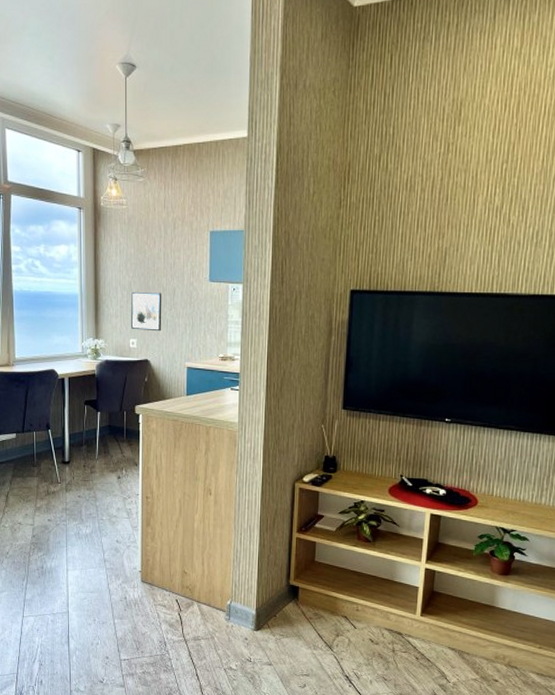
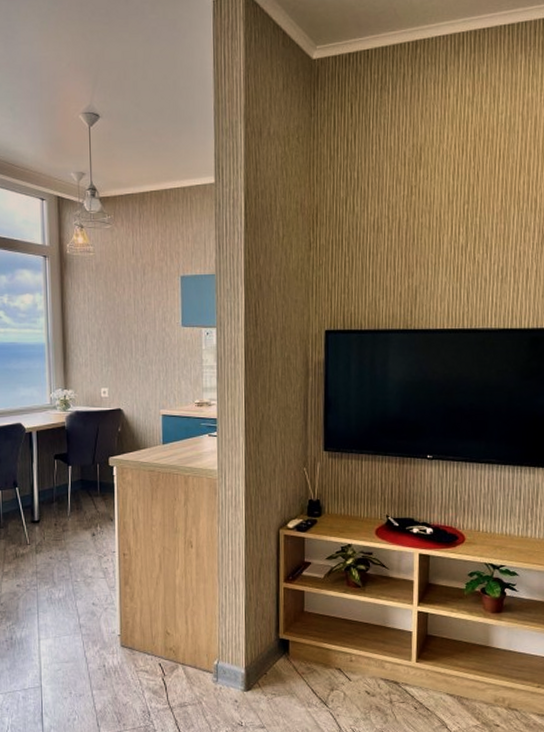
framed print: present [131,291,162,332] -> none [101,339,134,379]

